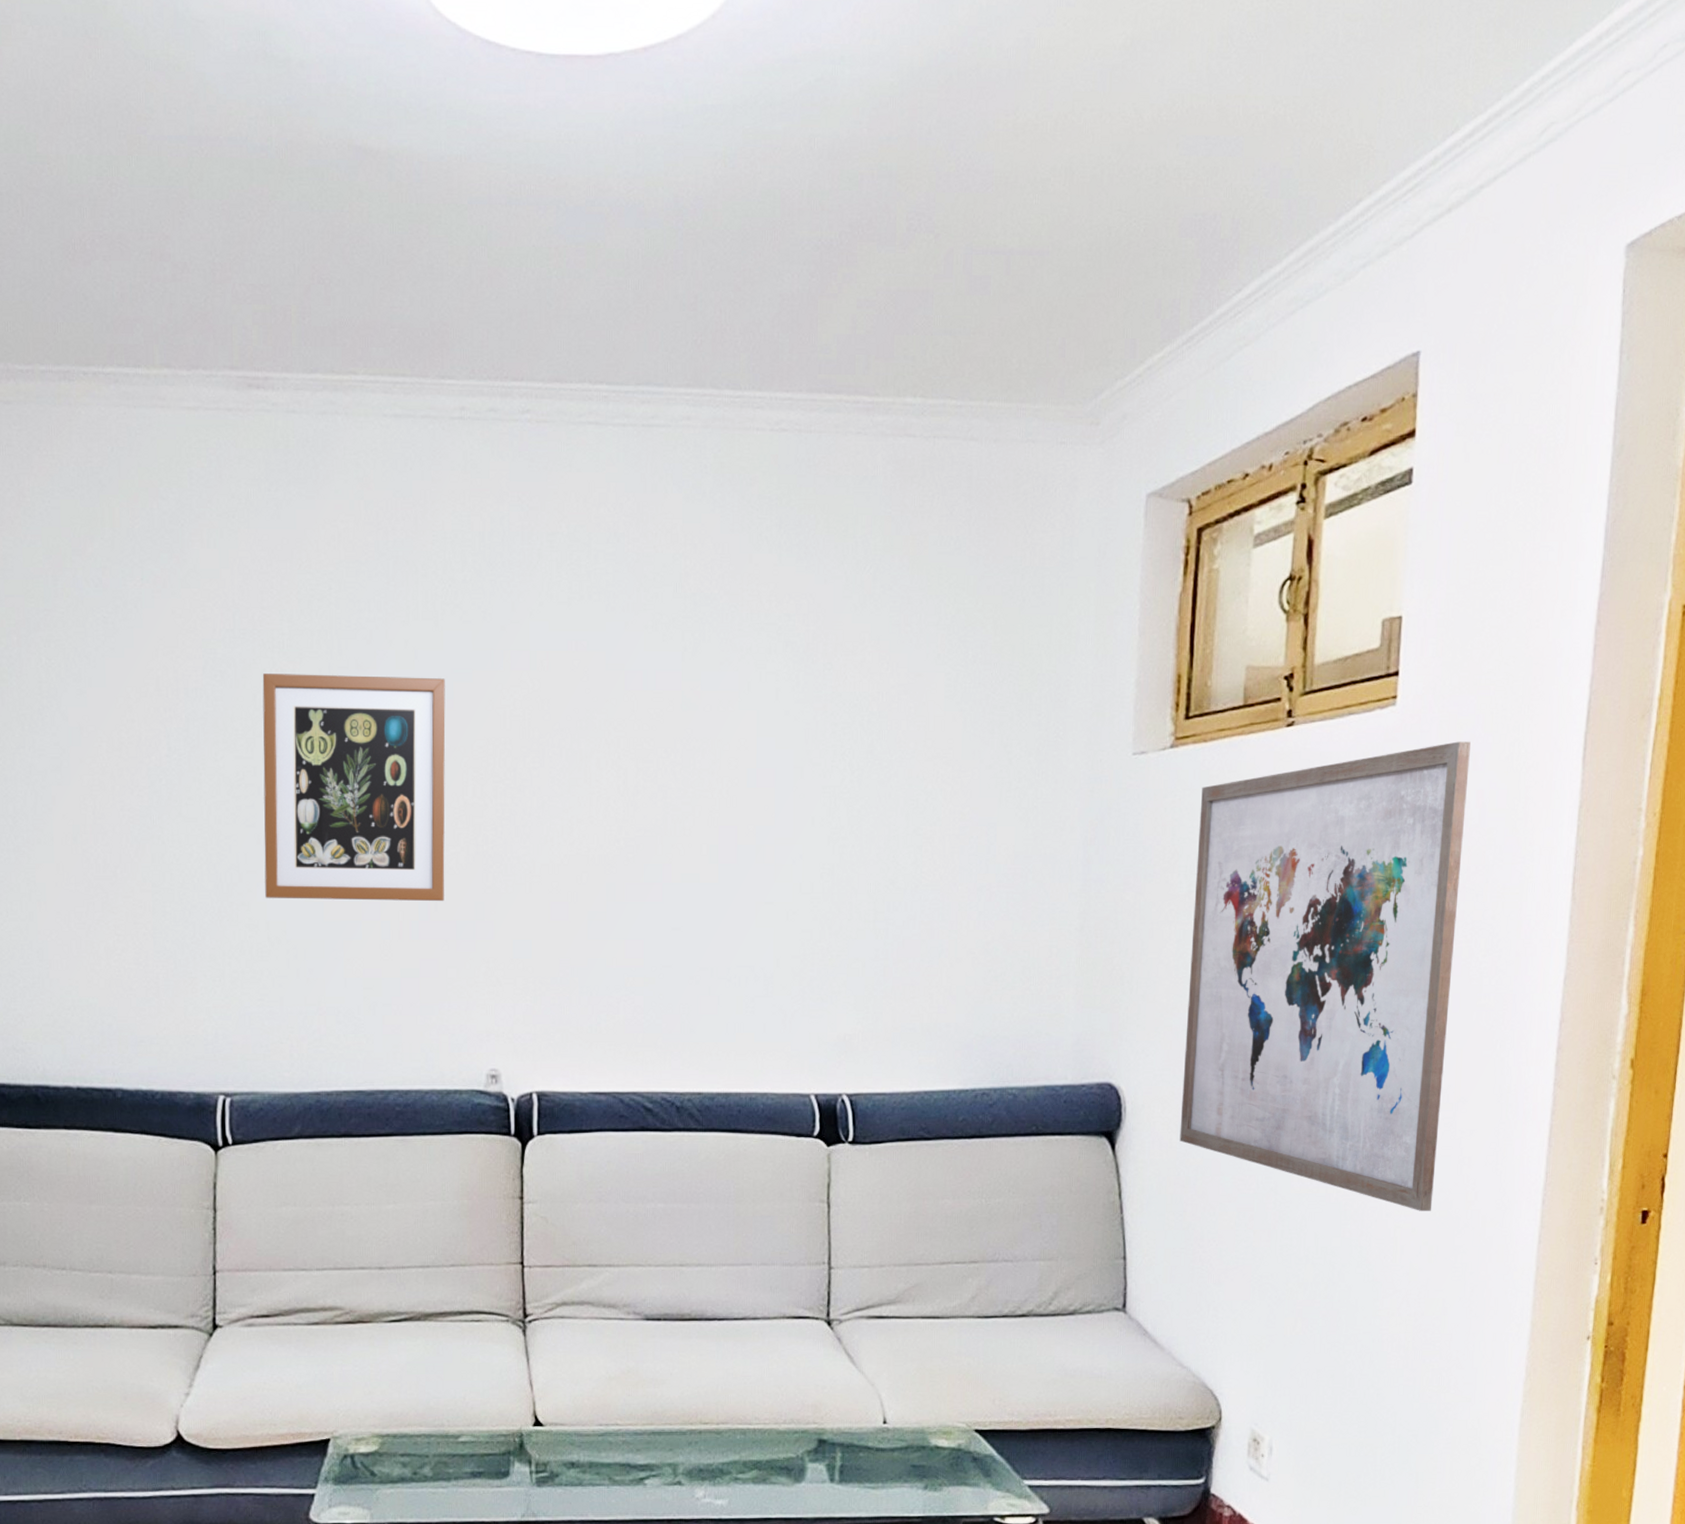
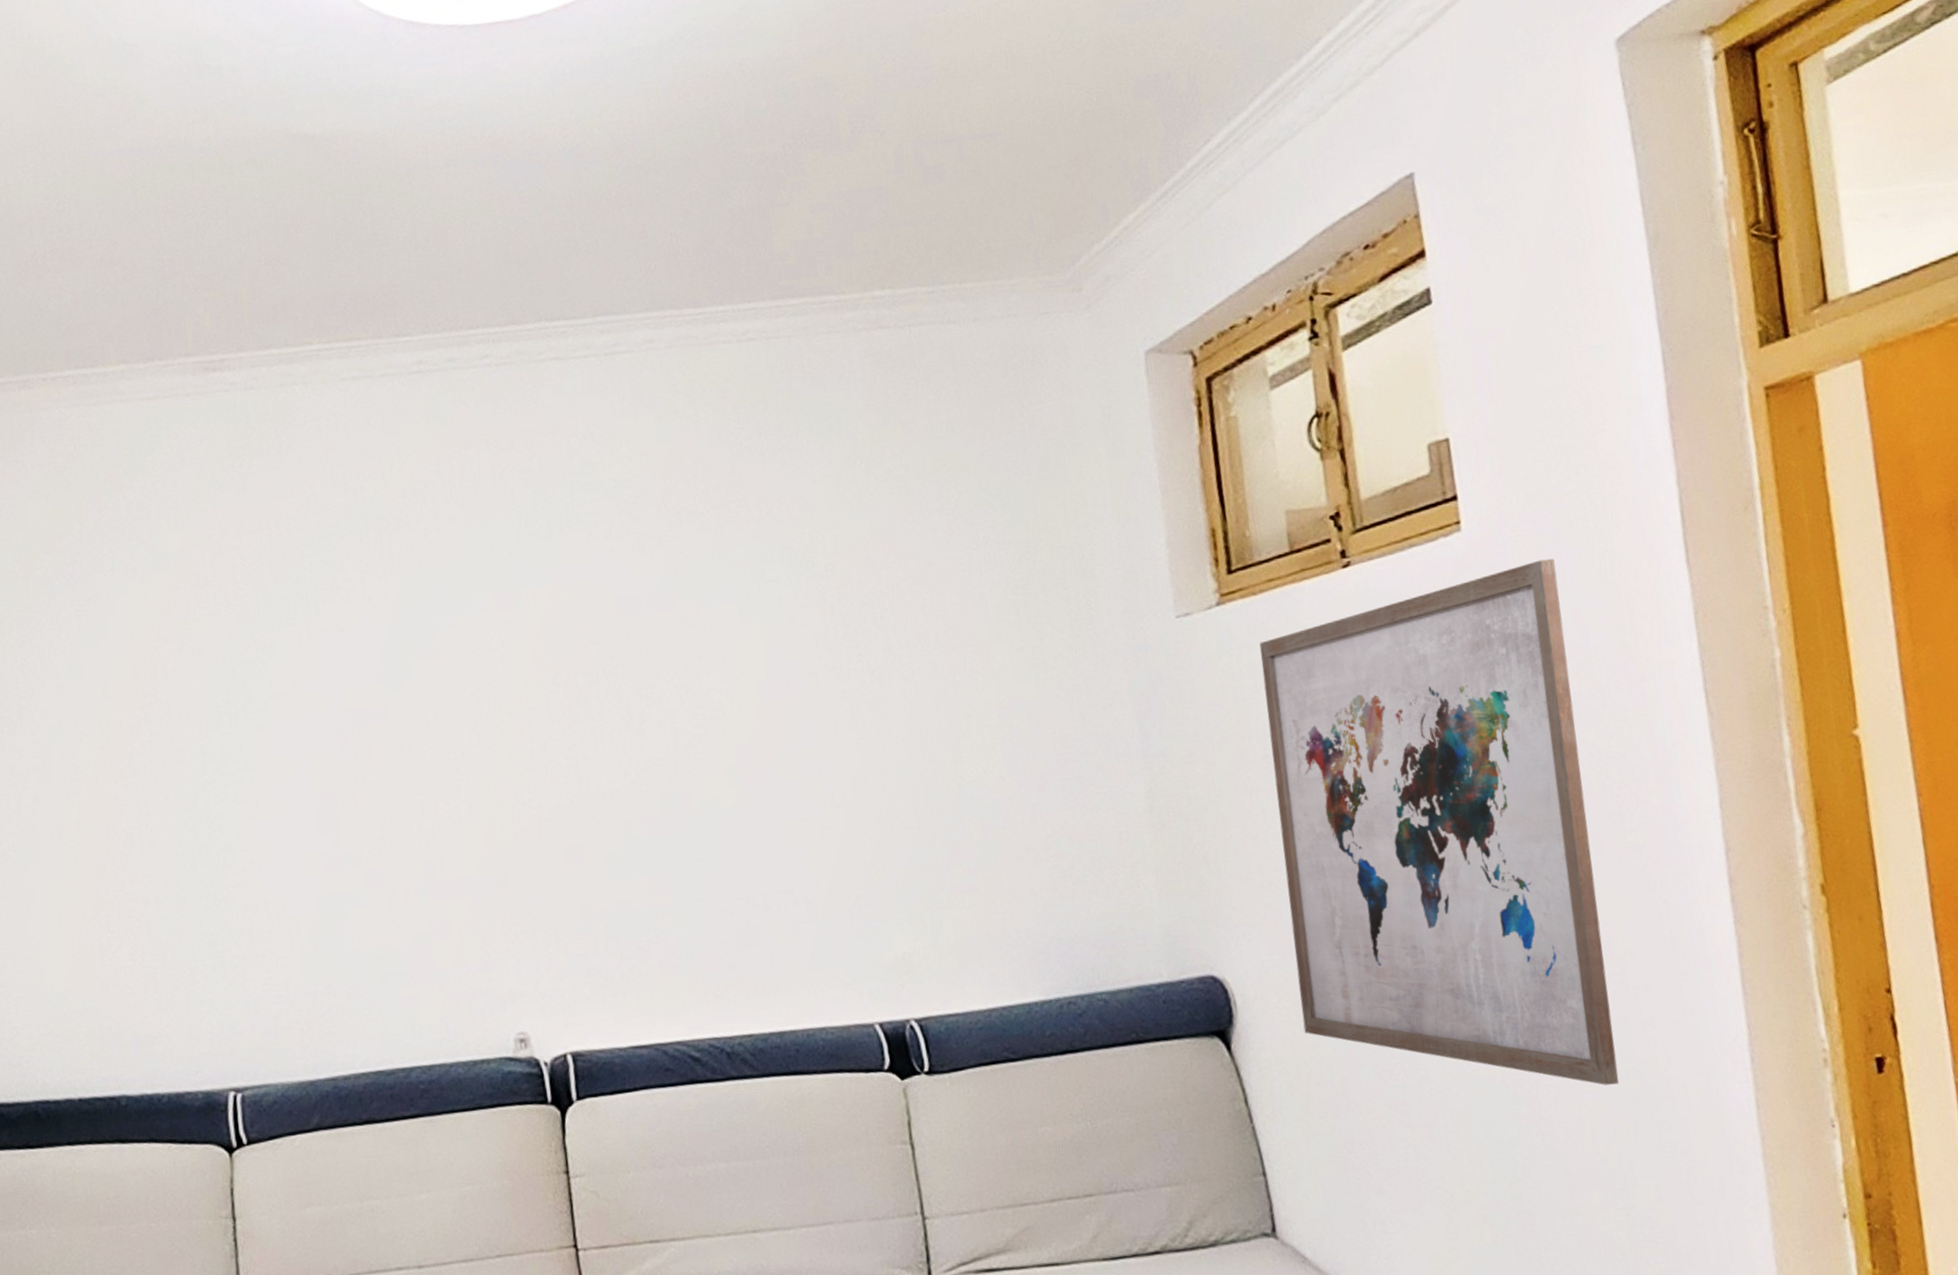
wall art: present [262,674,446,902] -> none [240,629,450,876]

